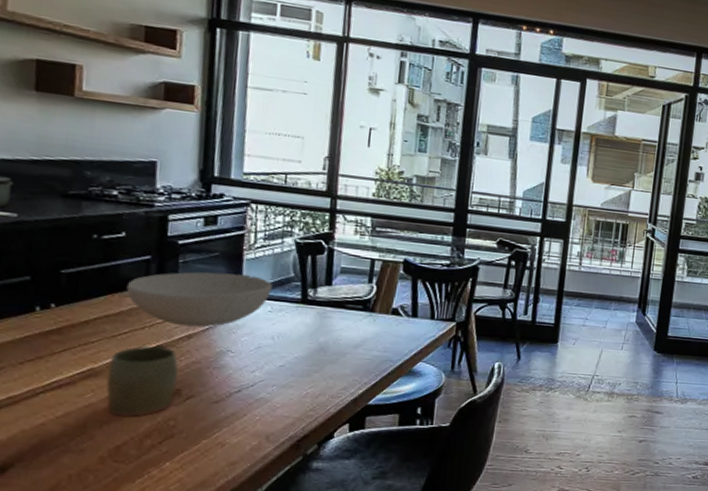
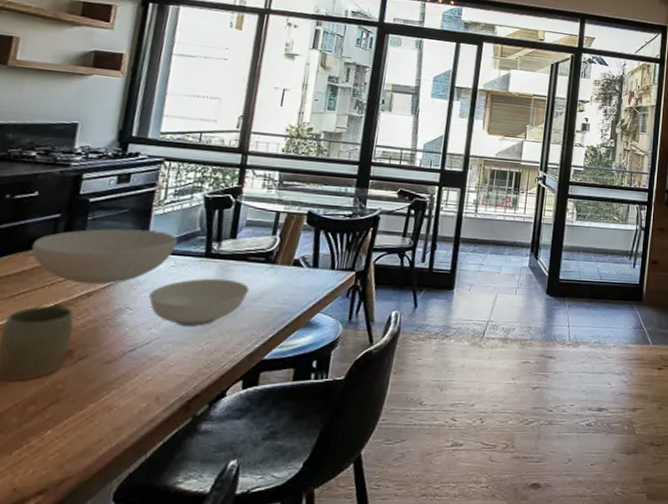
bowl: none [248,324,349,371] -> present [148,278,249,326]

